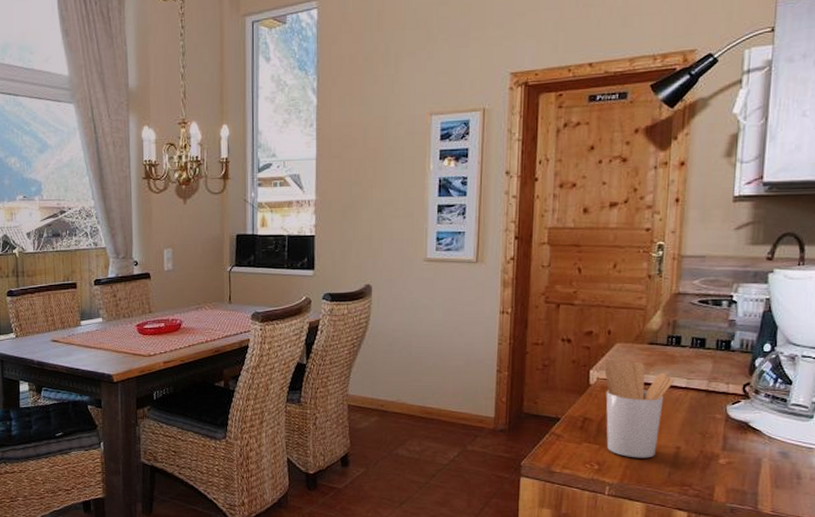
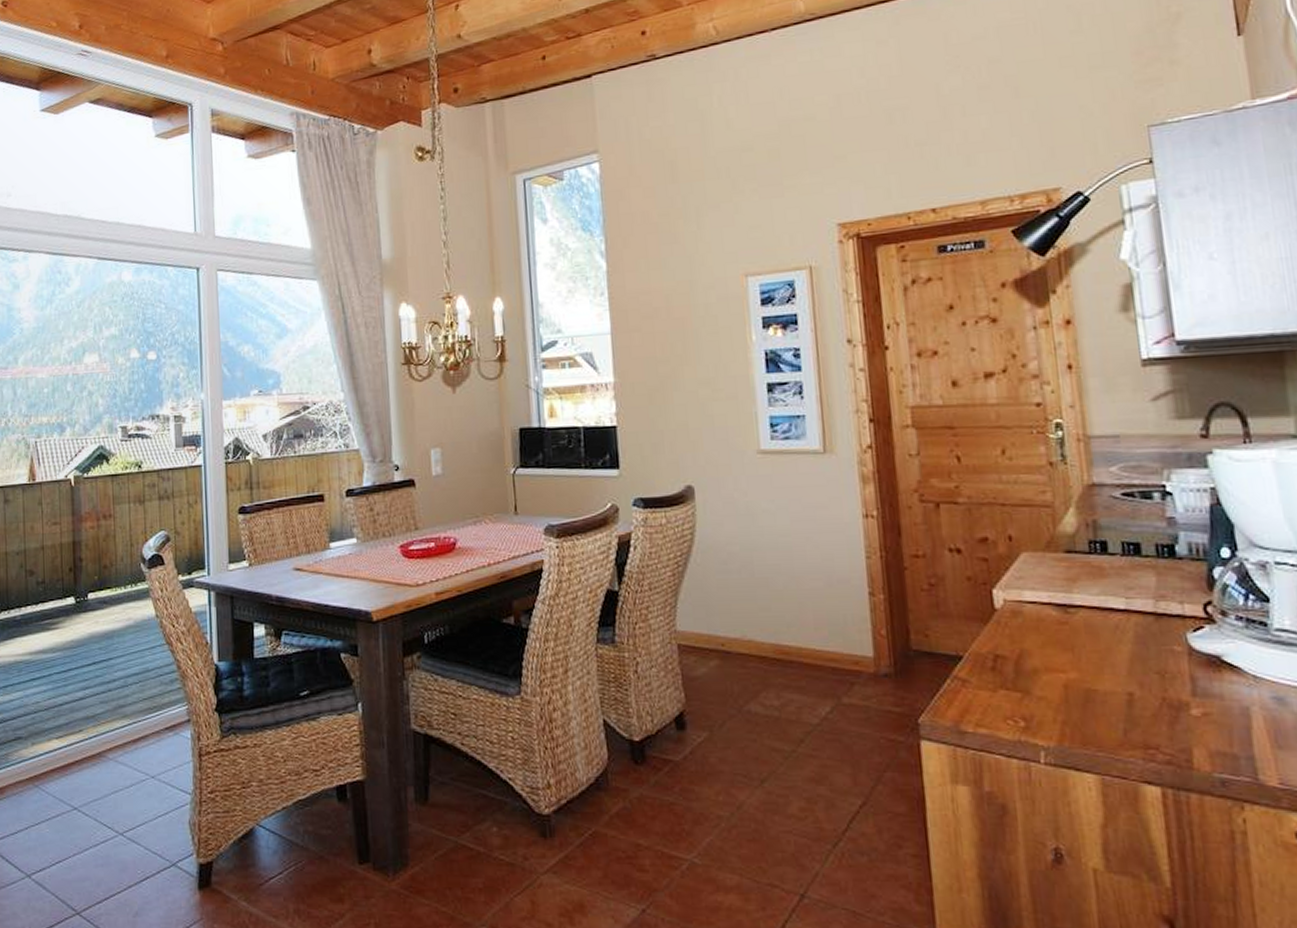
utensil holder: present [604,360,675,458] -> none [1010,574,1109,710]

